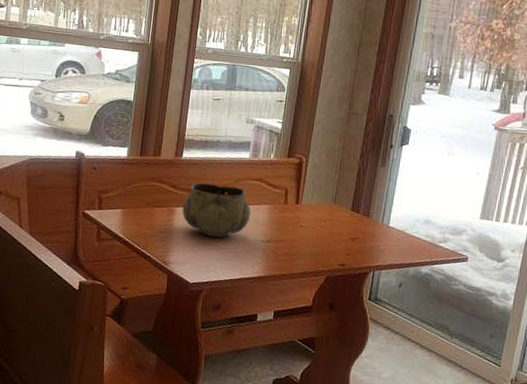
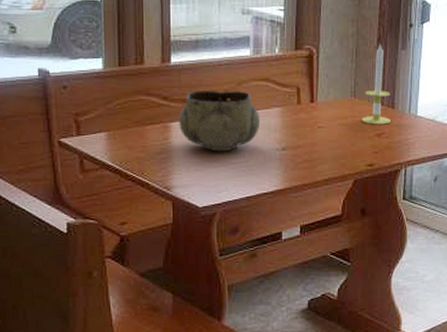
candle: none [339,159,367,231] -> present [362,43,391,125]

